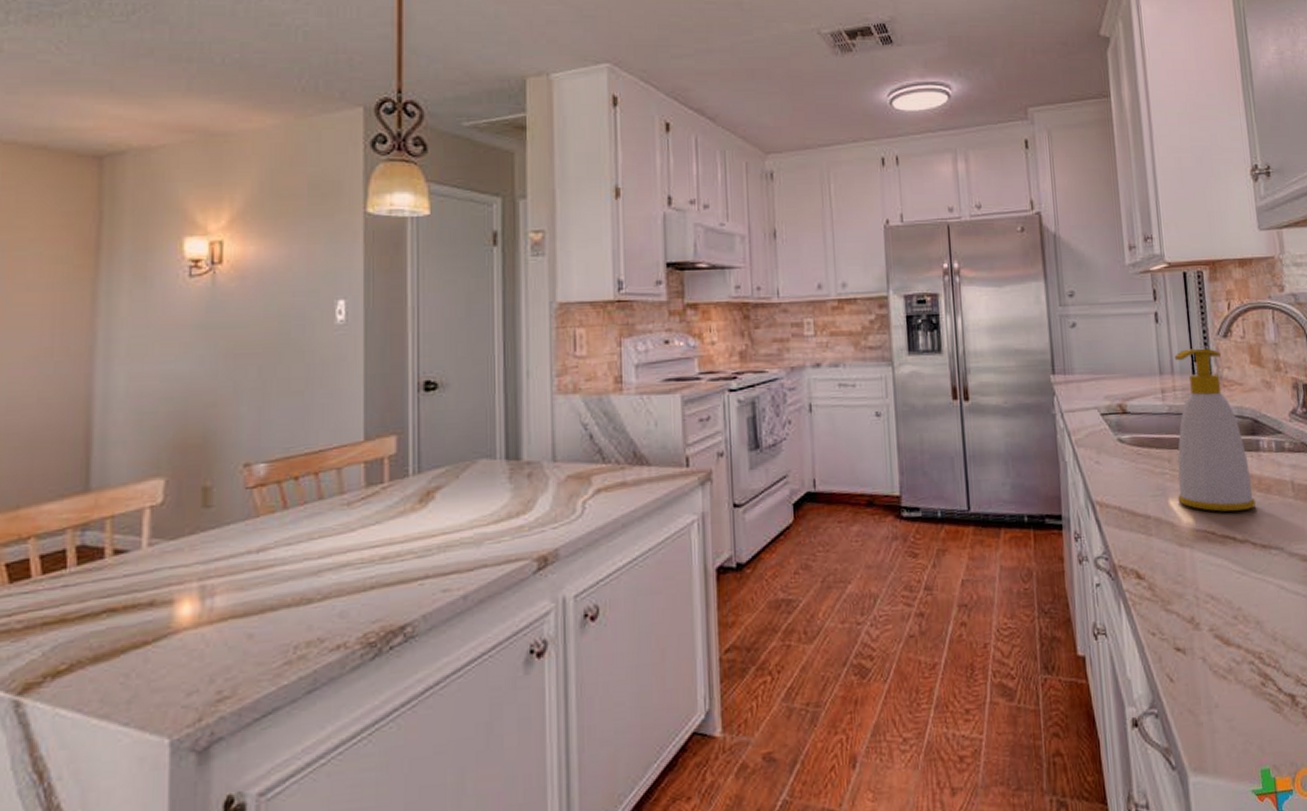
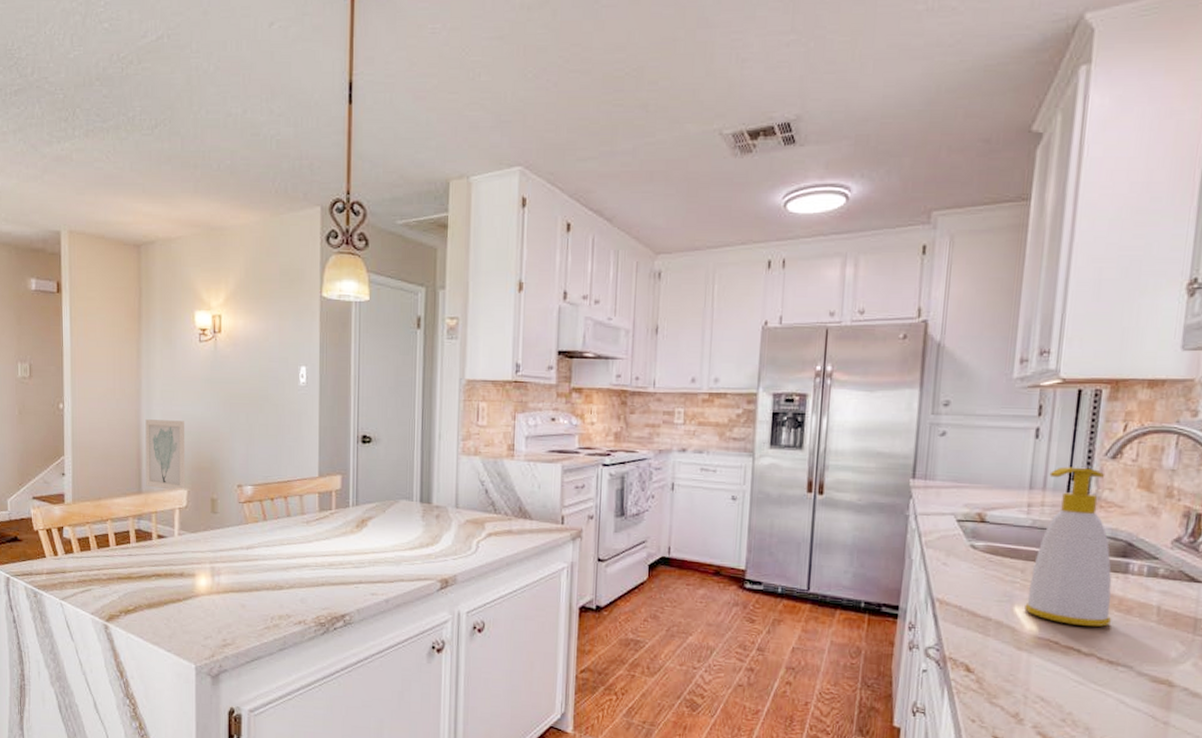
wall art: none [97,383,165,483] -> present [145,419,186,491]

